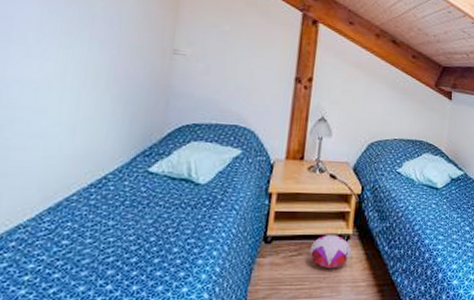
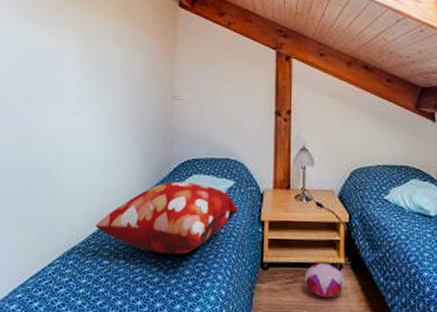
decorative pillow: none [52,148,244,231] -> present [95,181,239,255]

